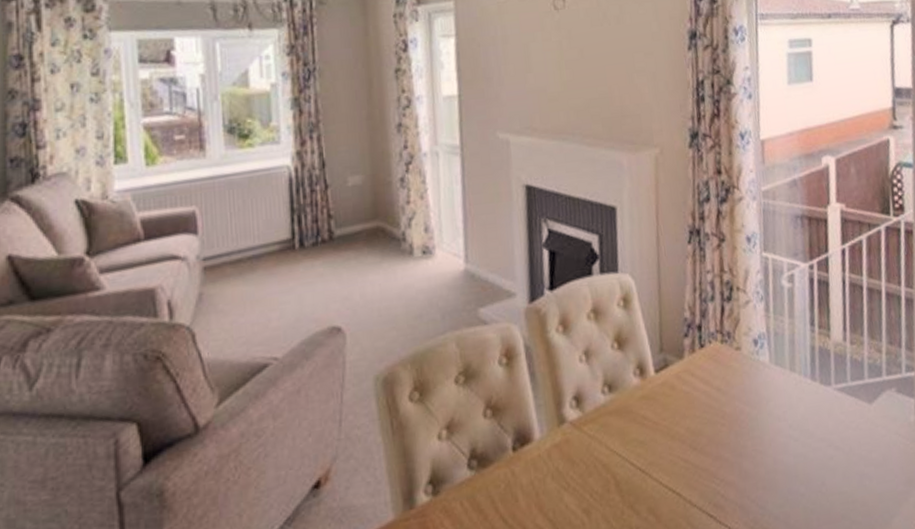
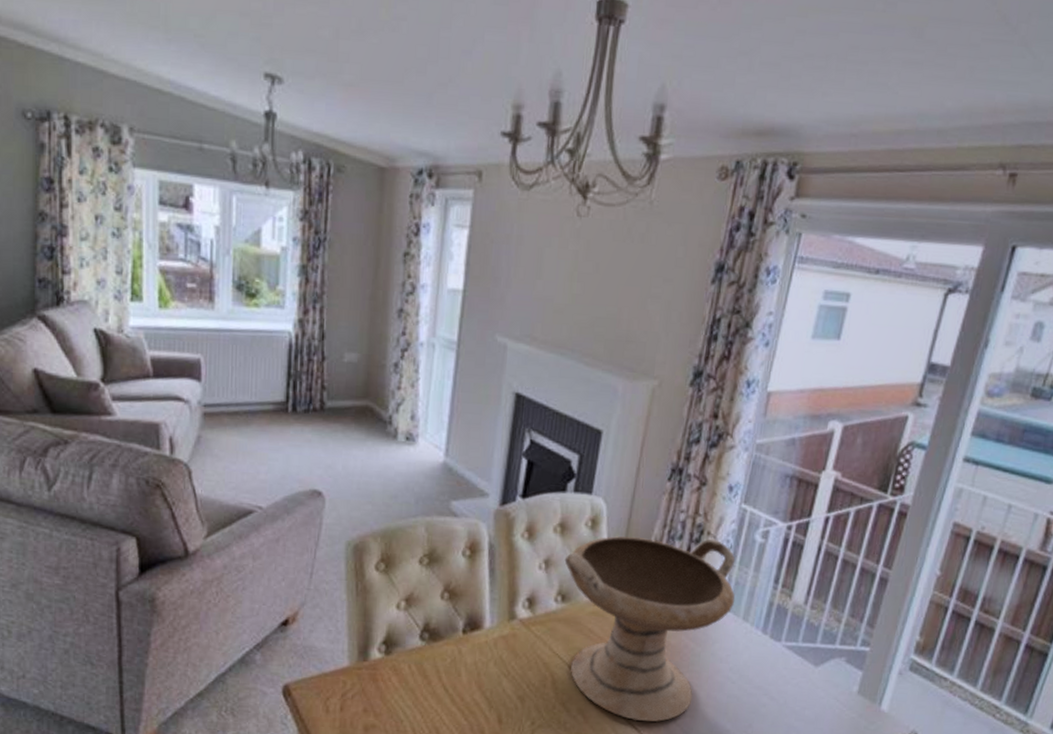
decorative bowl: none [603,293,778,507] -> present [564,536,735,722]

